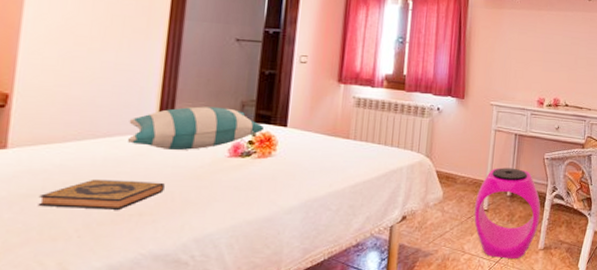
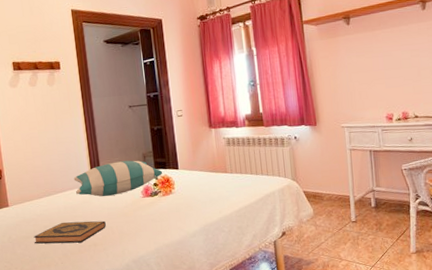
stool: present [474,167,541,259] -> none [343,181,408,263]

